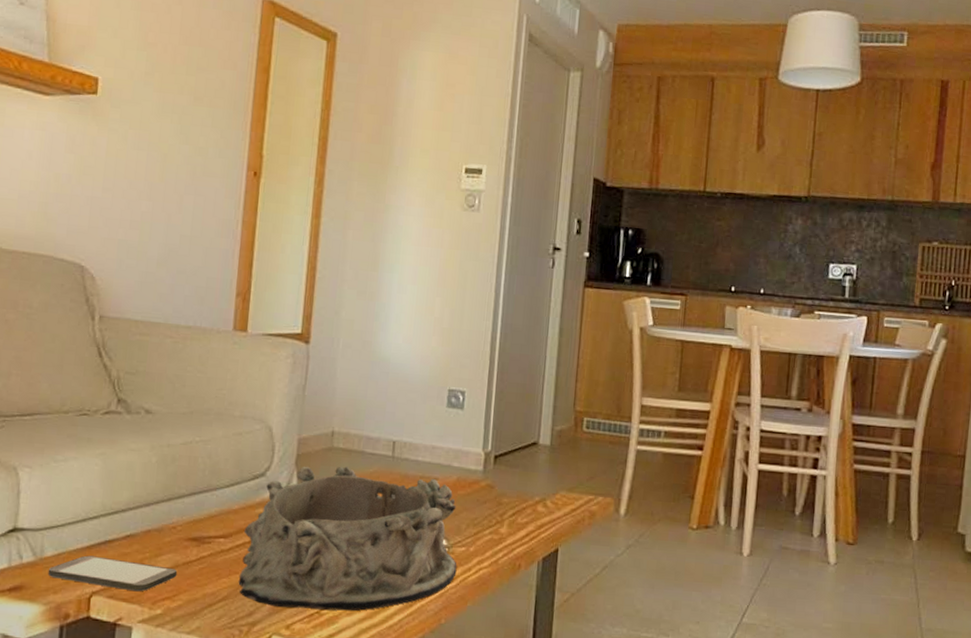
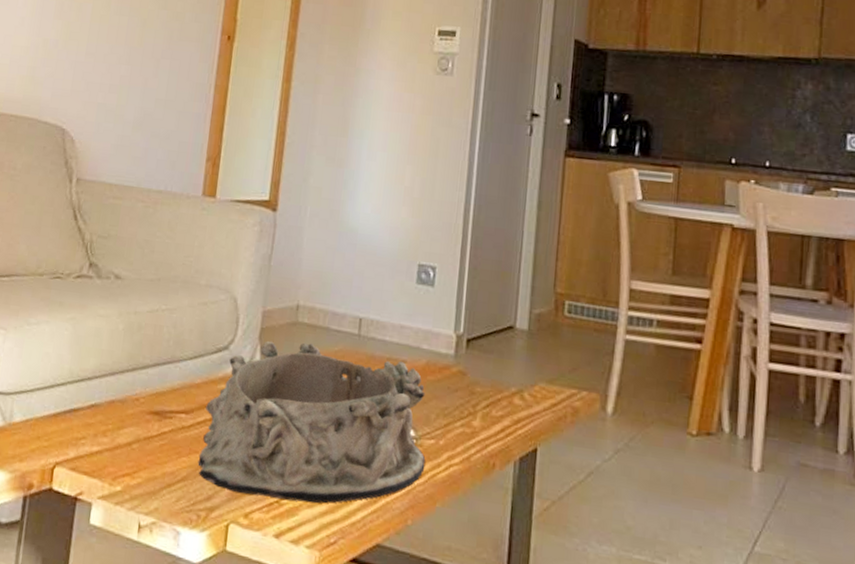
smartphone: present [48,555,178,592] -> none [15,423,139,466]

